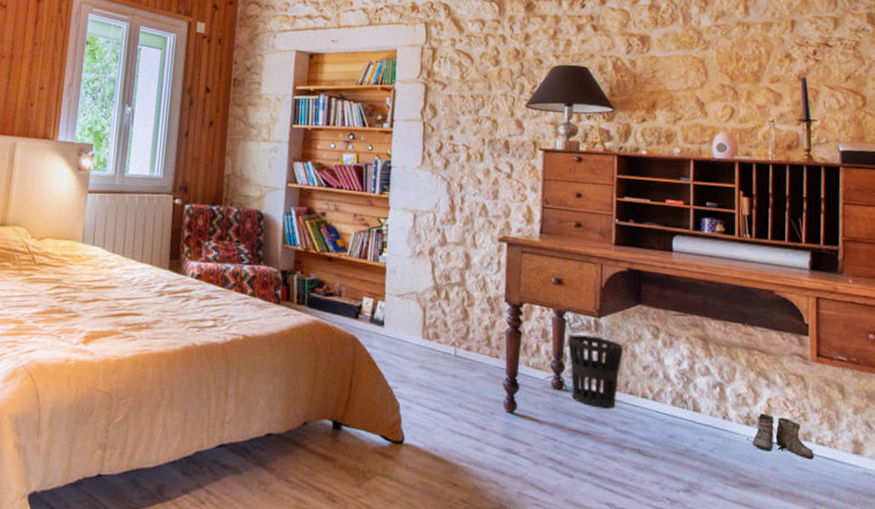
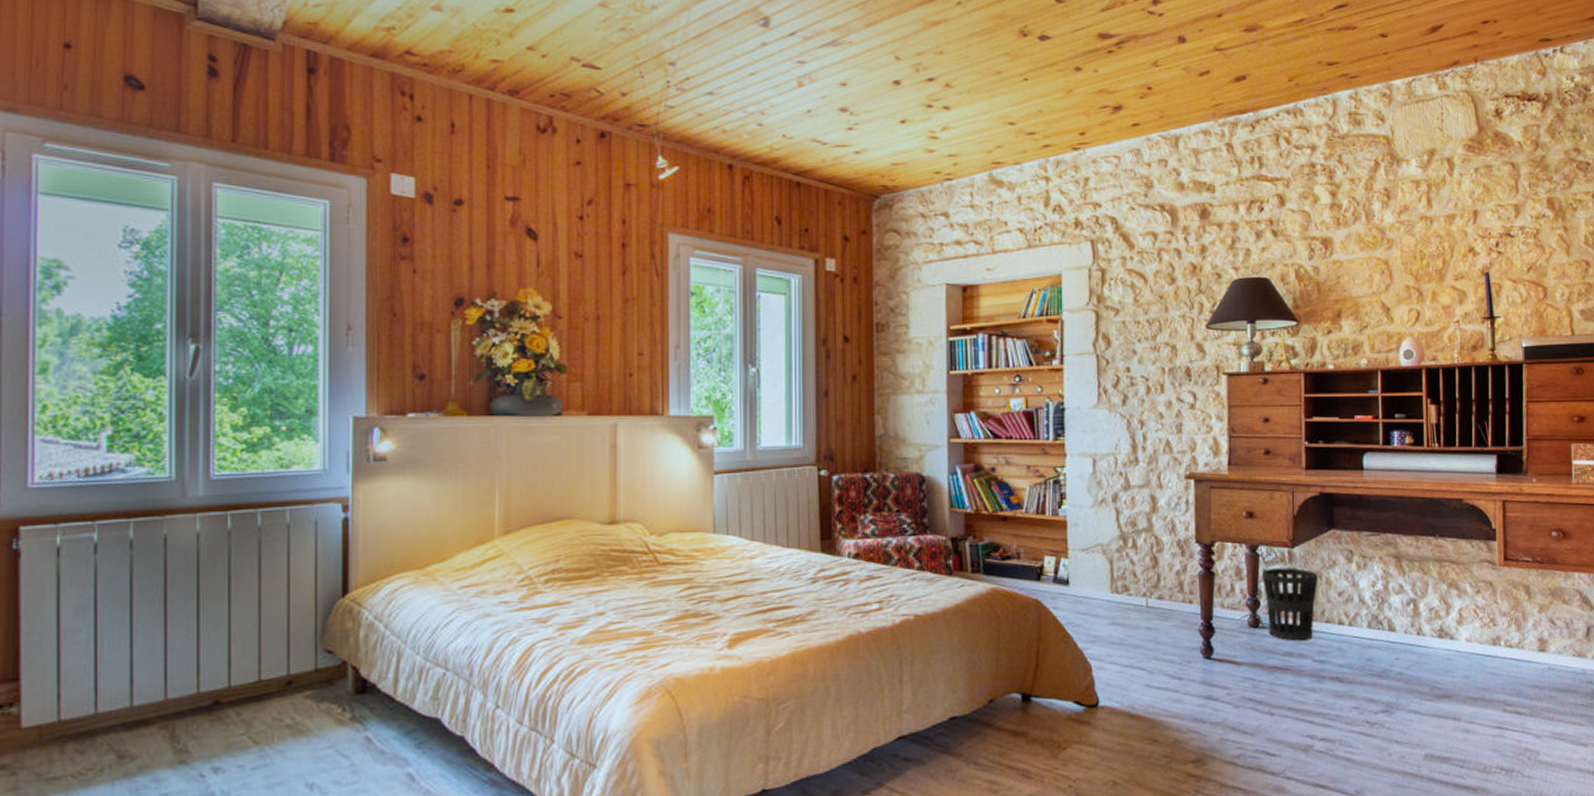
boots: present [747,413,814,459] -> none [1440,624,1503,663]

